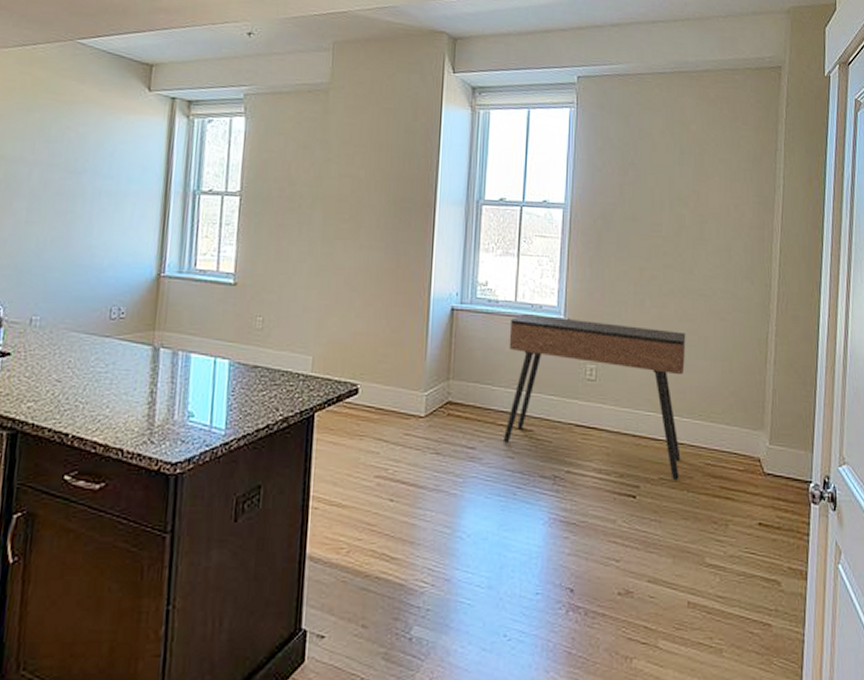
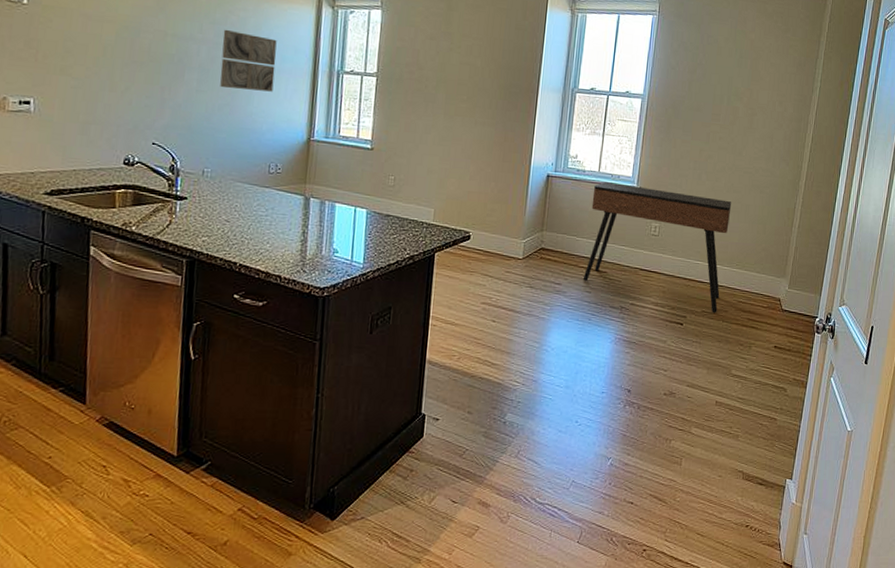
wall art: none [54,147,122,220] -> present [220,29,277,92]

